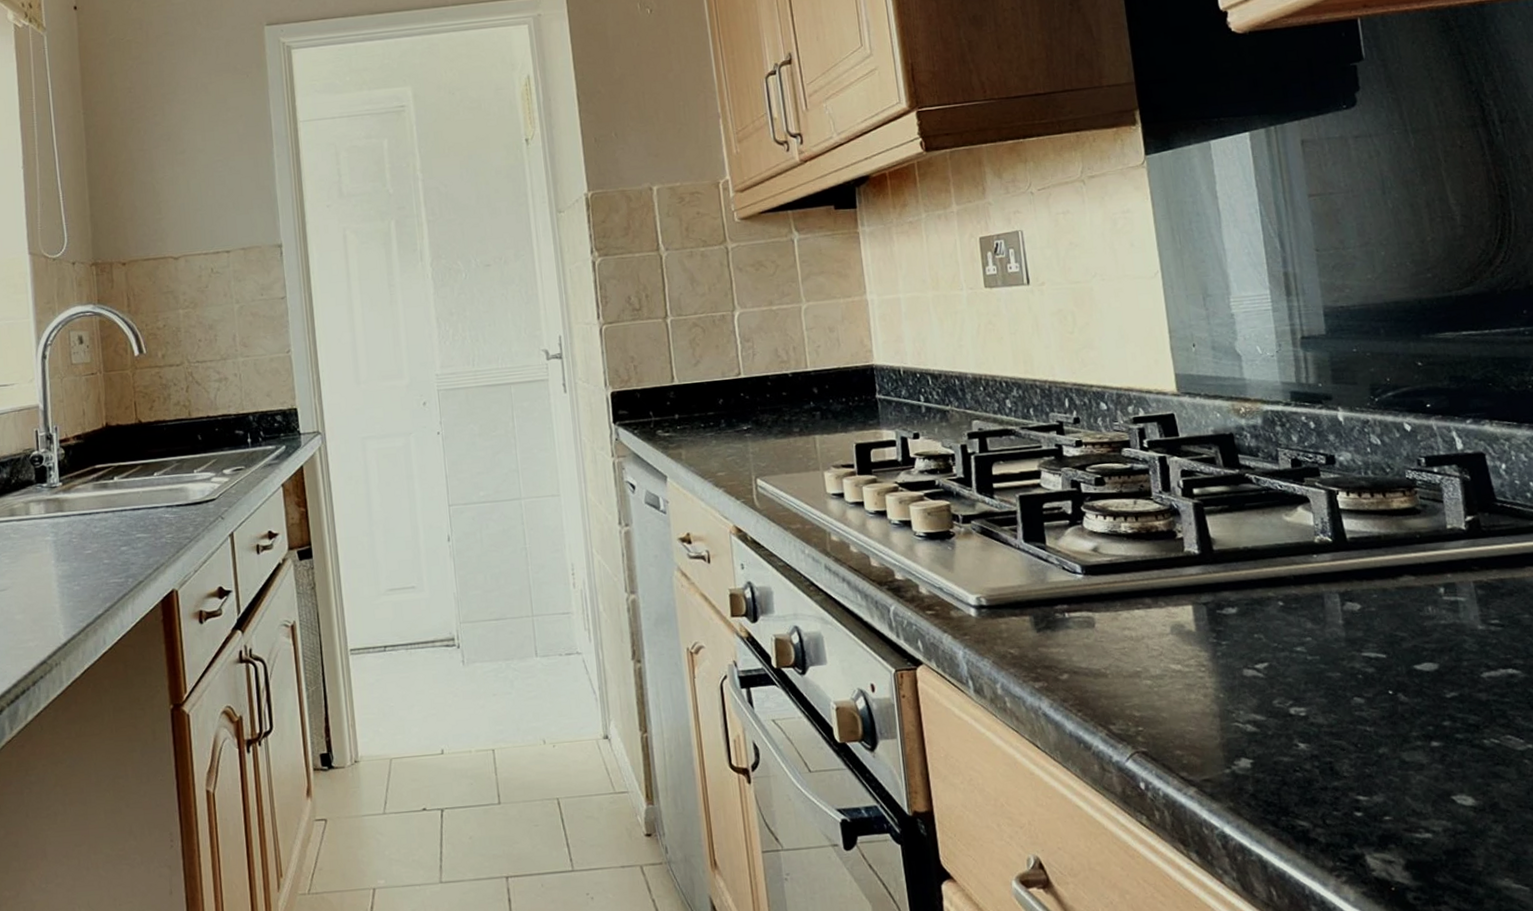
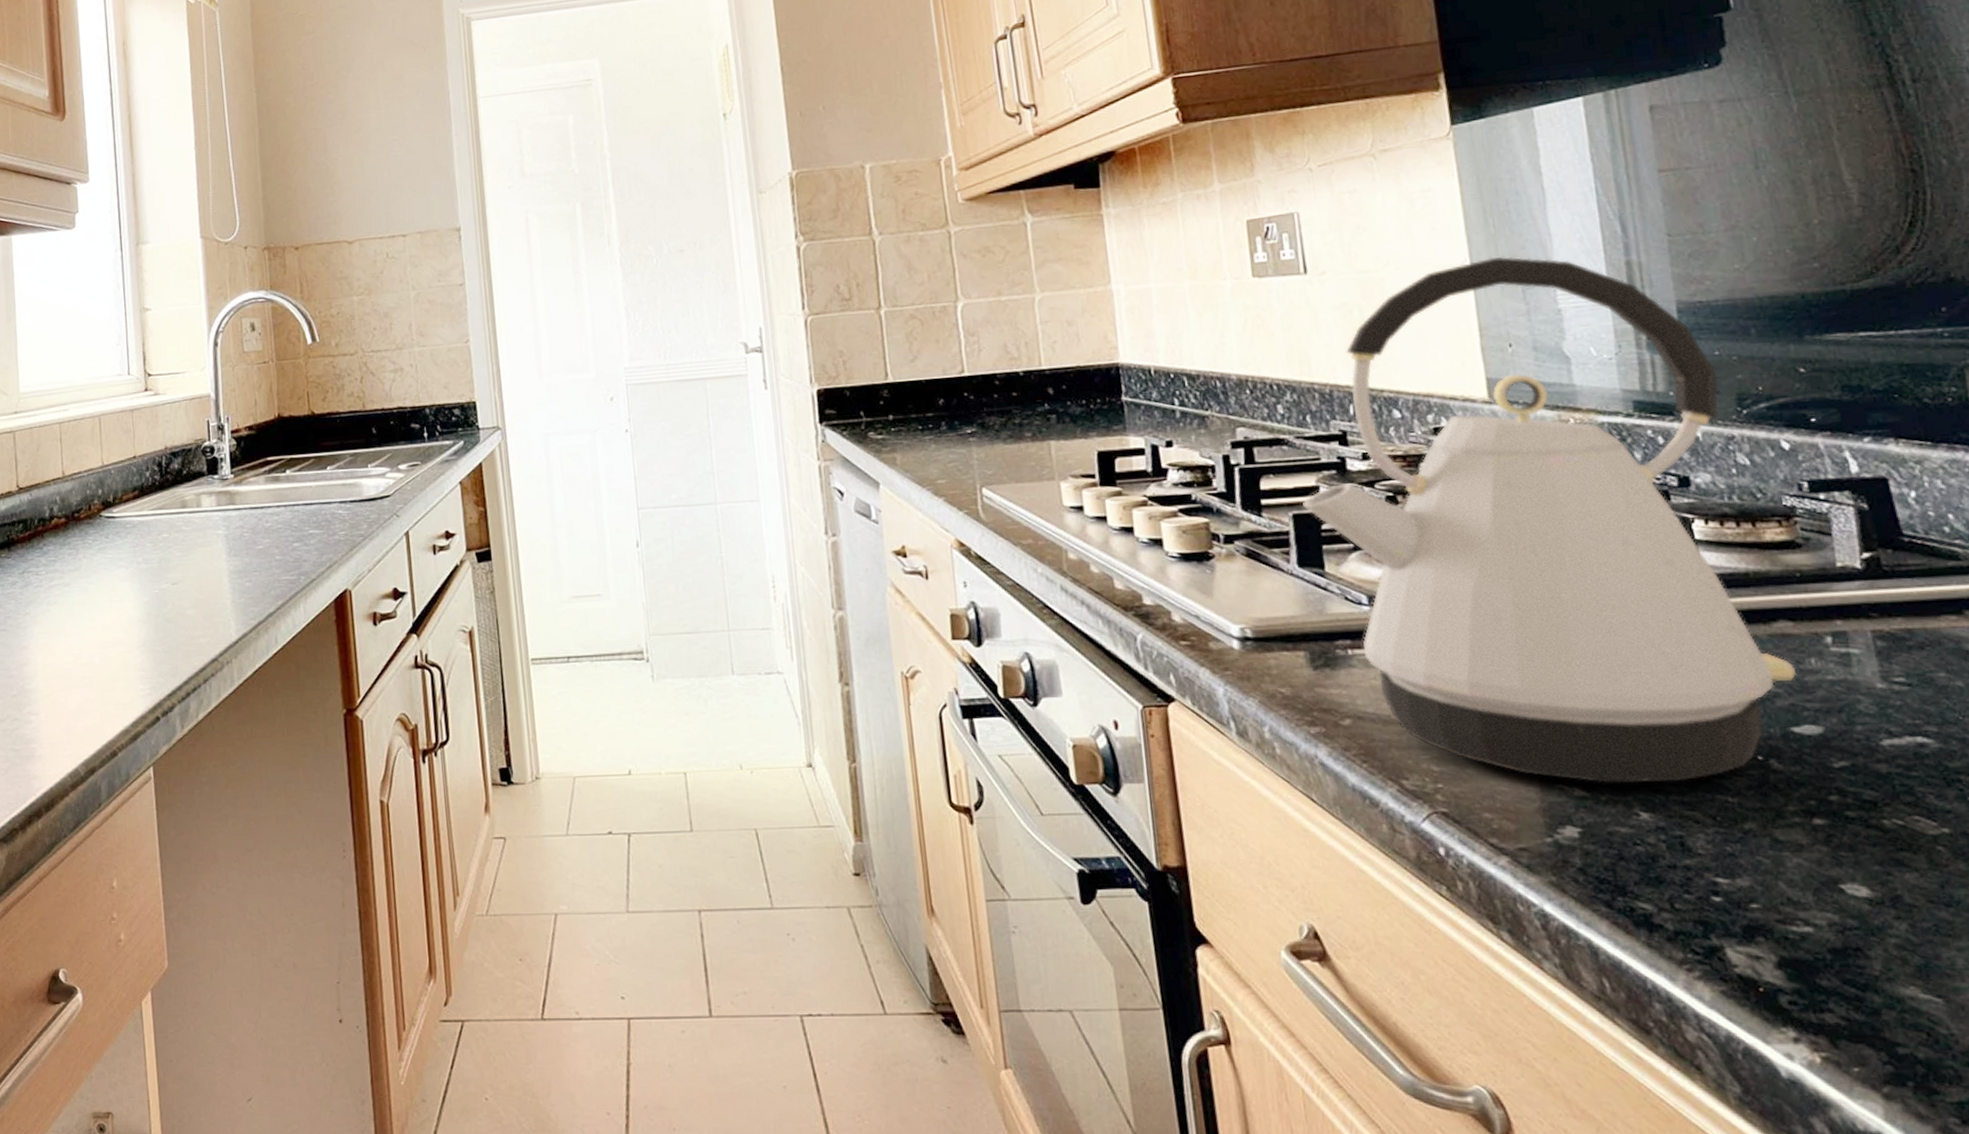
kettle: none [1027,268,1418,720] -> present [1302,256,1797,784]

